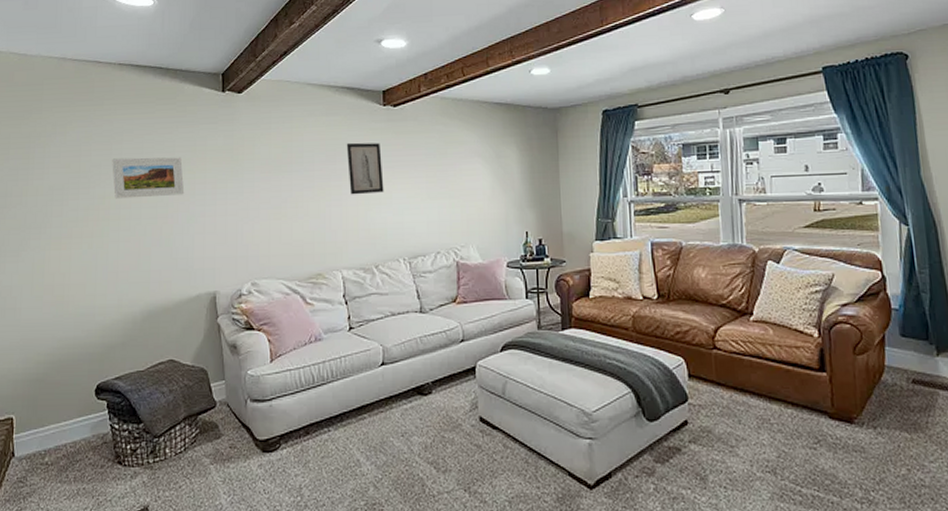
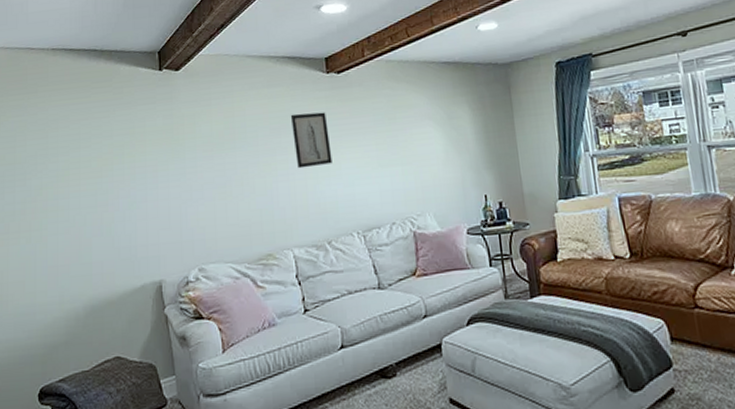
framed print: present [112,157,185,199] -> none [48,141,125,189]

